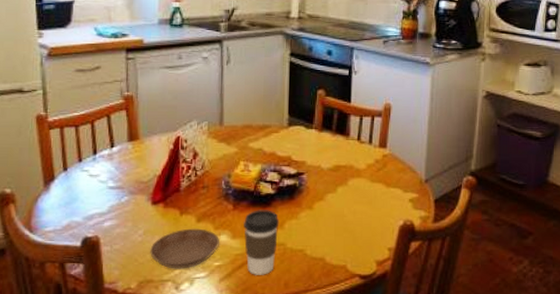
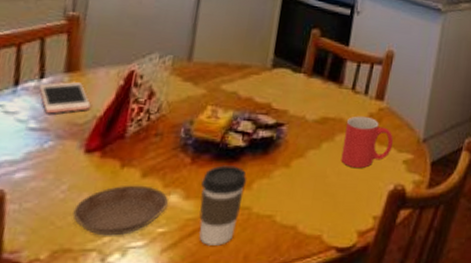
cell phone: none [112,148,151,175] -> present [39,81,91,114]
mug: none [355,162,399,208] -> present [341,116,394,169]

